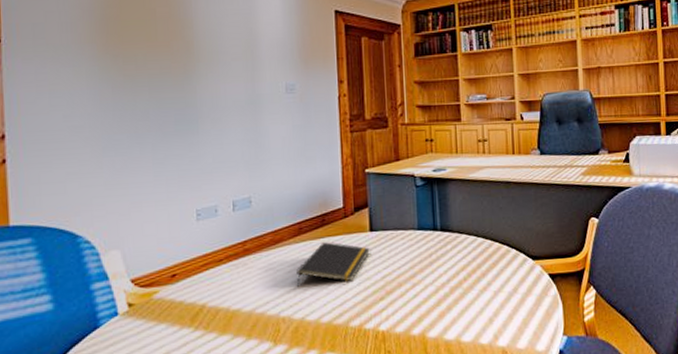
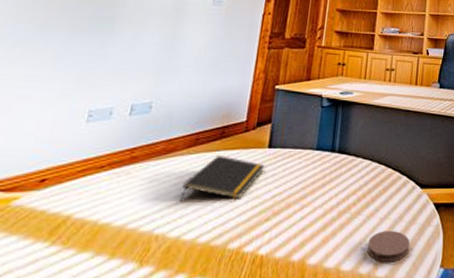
coaster: none [485,302,528,333] -> present [367,230,410,263]

